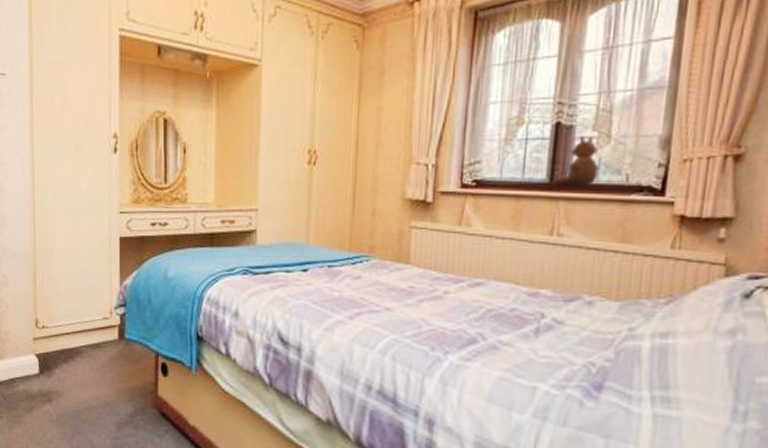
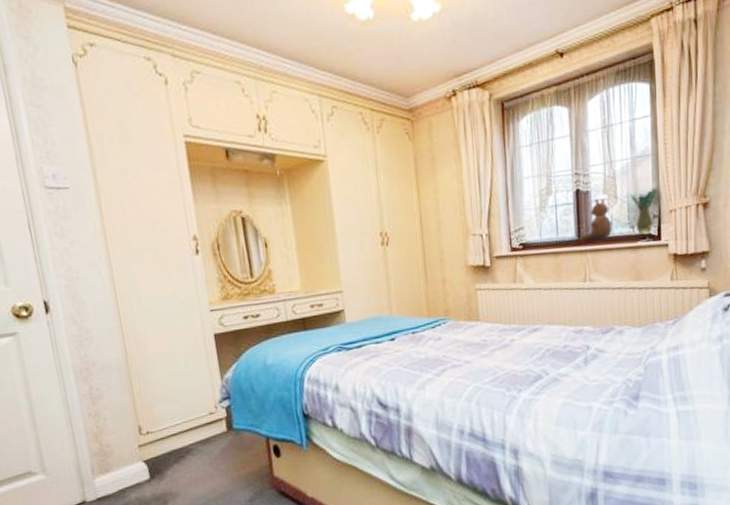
vase: none [630,128,673,186] -> present [630,187,660,235]

